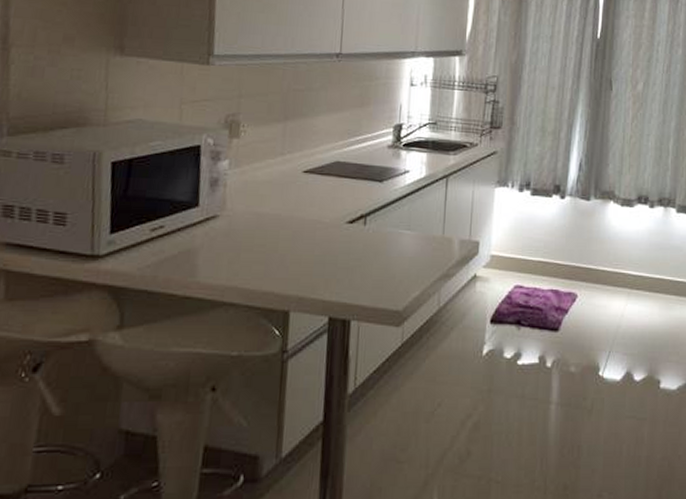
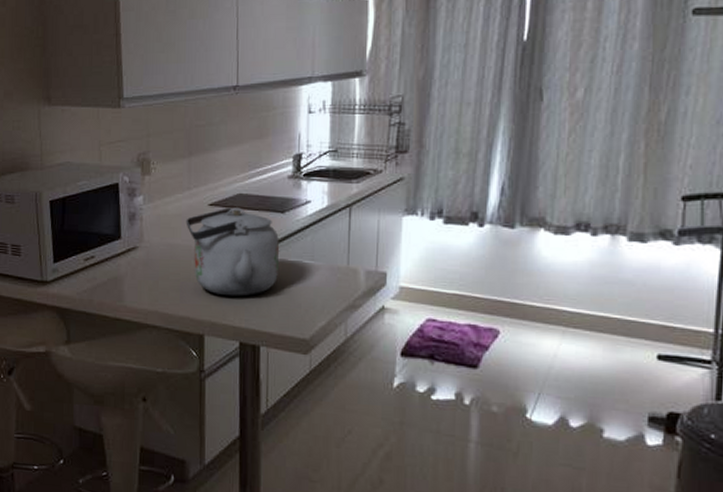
kettle: none [276,175,376,268] -> present [186,207,280,297]

